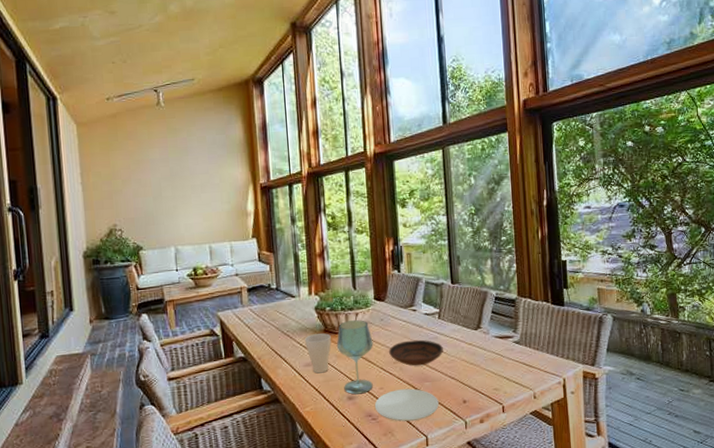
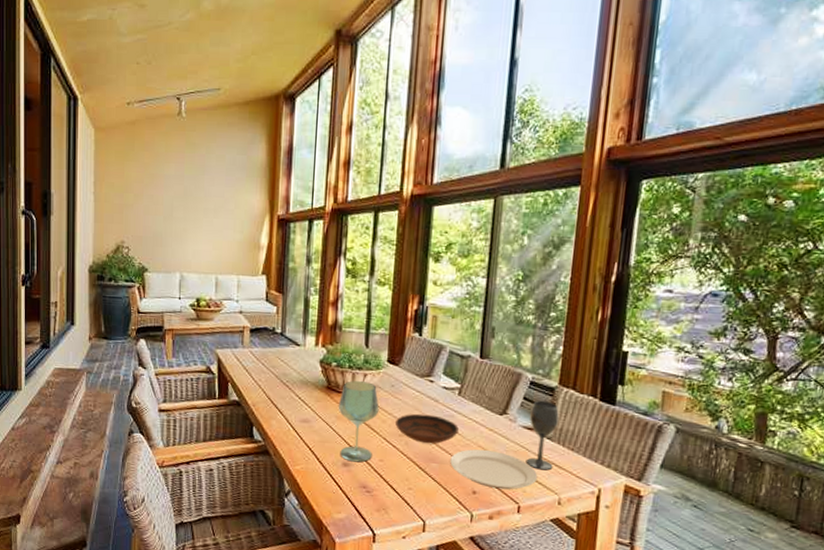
cup: present [304,333,332,374] -> none [304,389,333,433]
plate: present [374,388,439,422] -> none [370,465,444,503]
plate: none [440,362,514,395] -> present [450,449,538,490]
wine glass: none [498,311,525,371] -> present [526,400,560,471]

